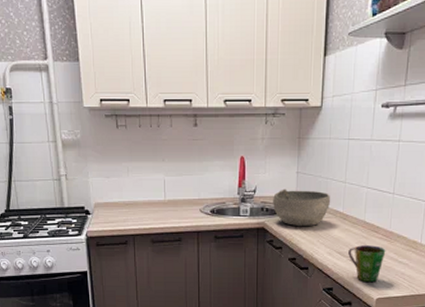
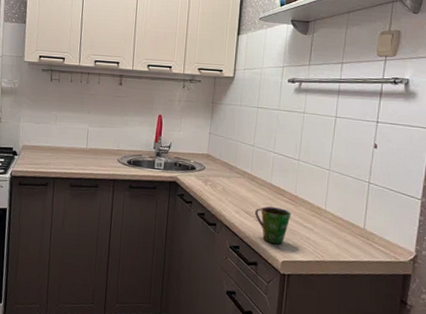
bowl: present [272,189,331,227] -> none [185,147,240,185]

